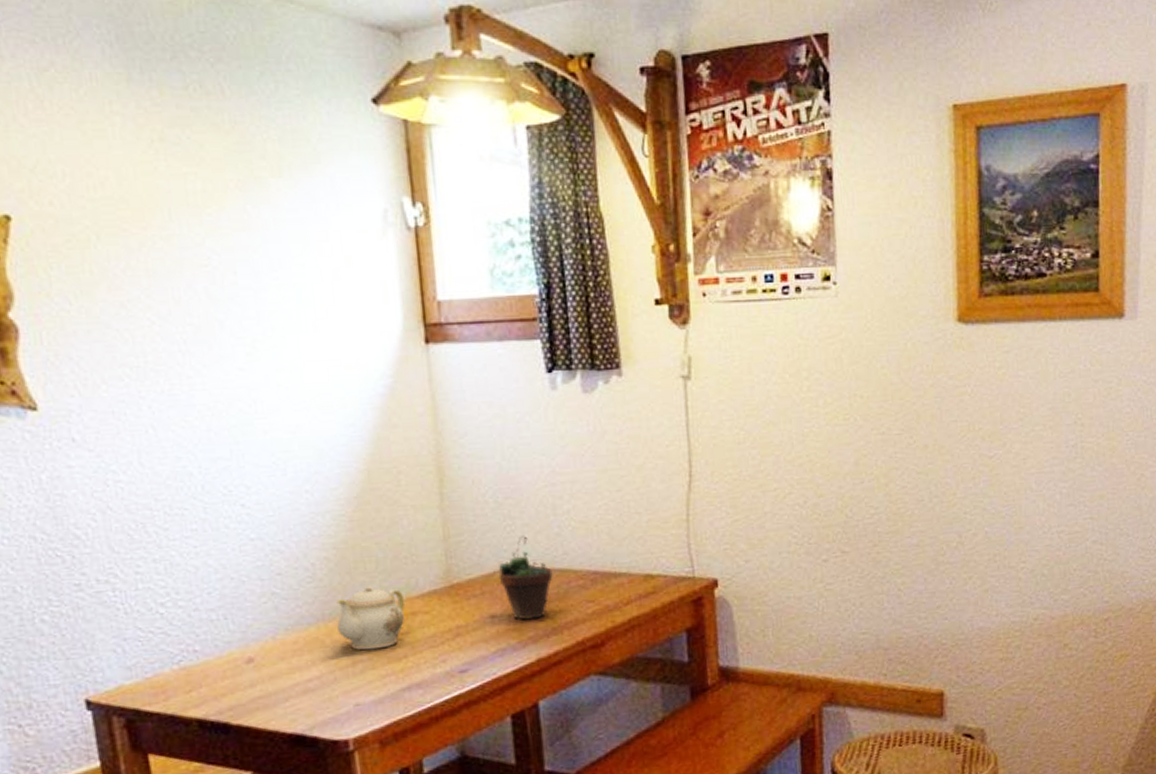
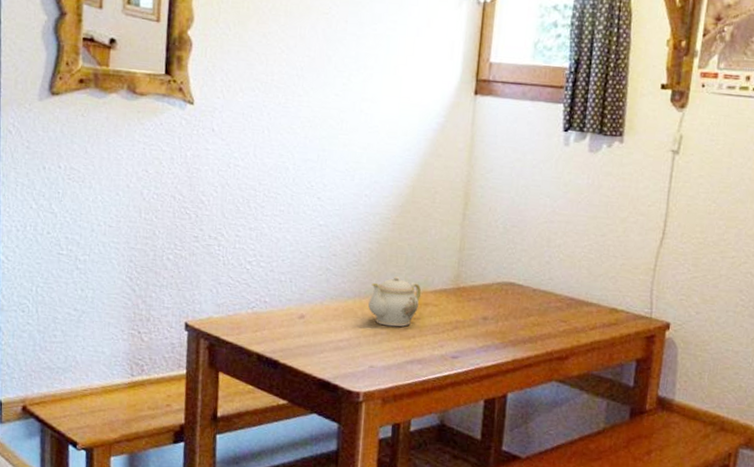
succulent plant: present [498,534,553,620] -> none [496,258,538,327]

